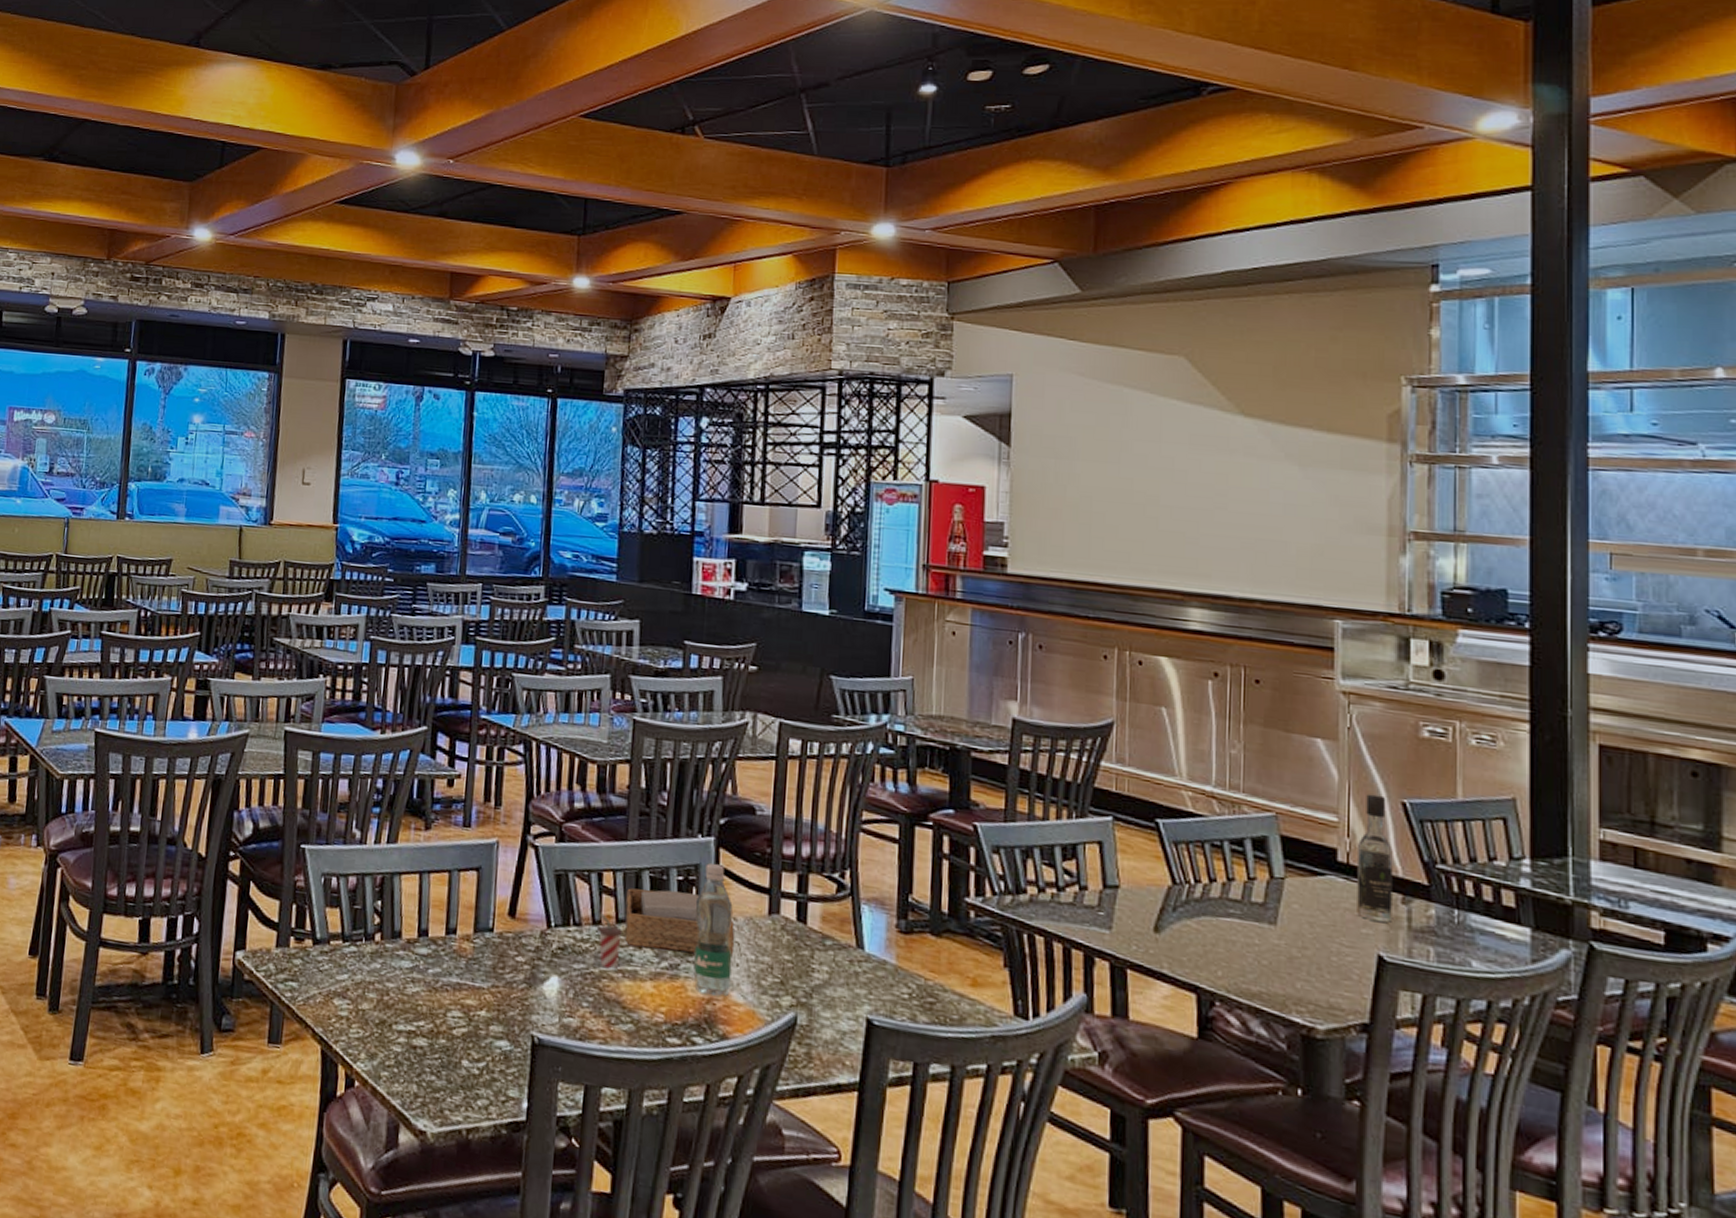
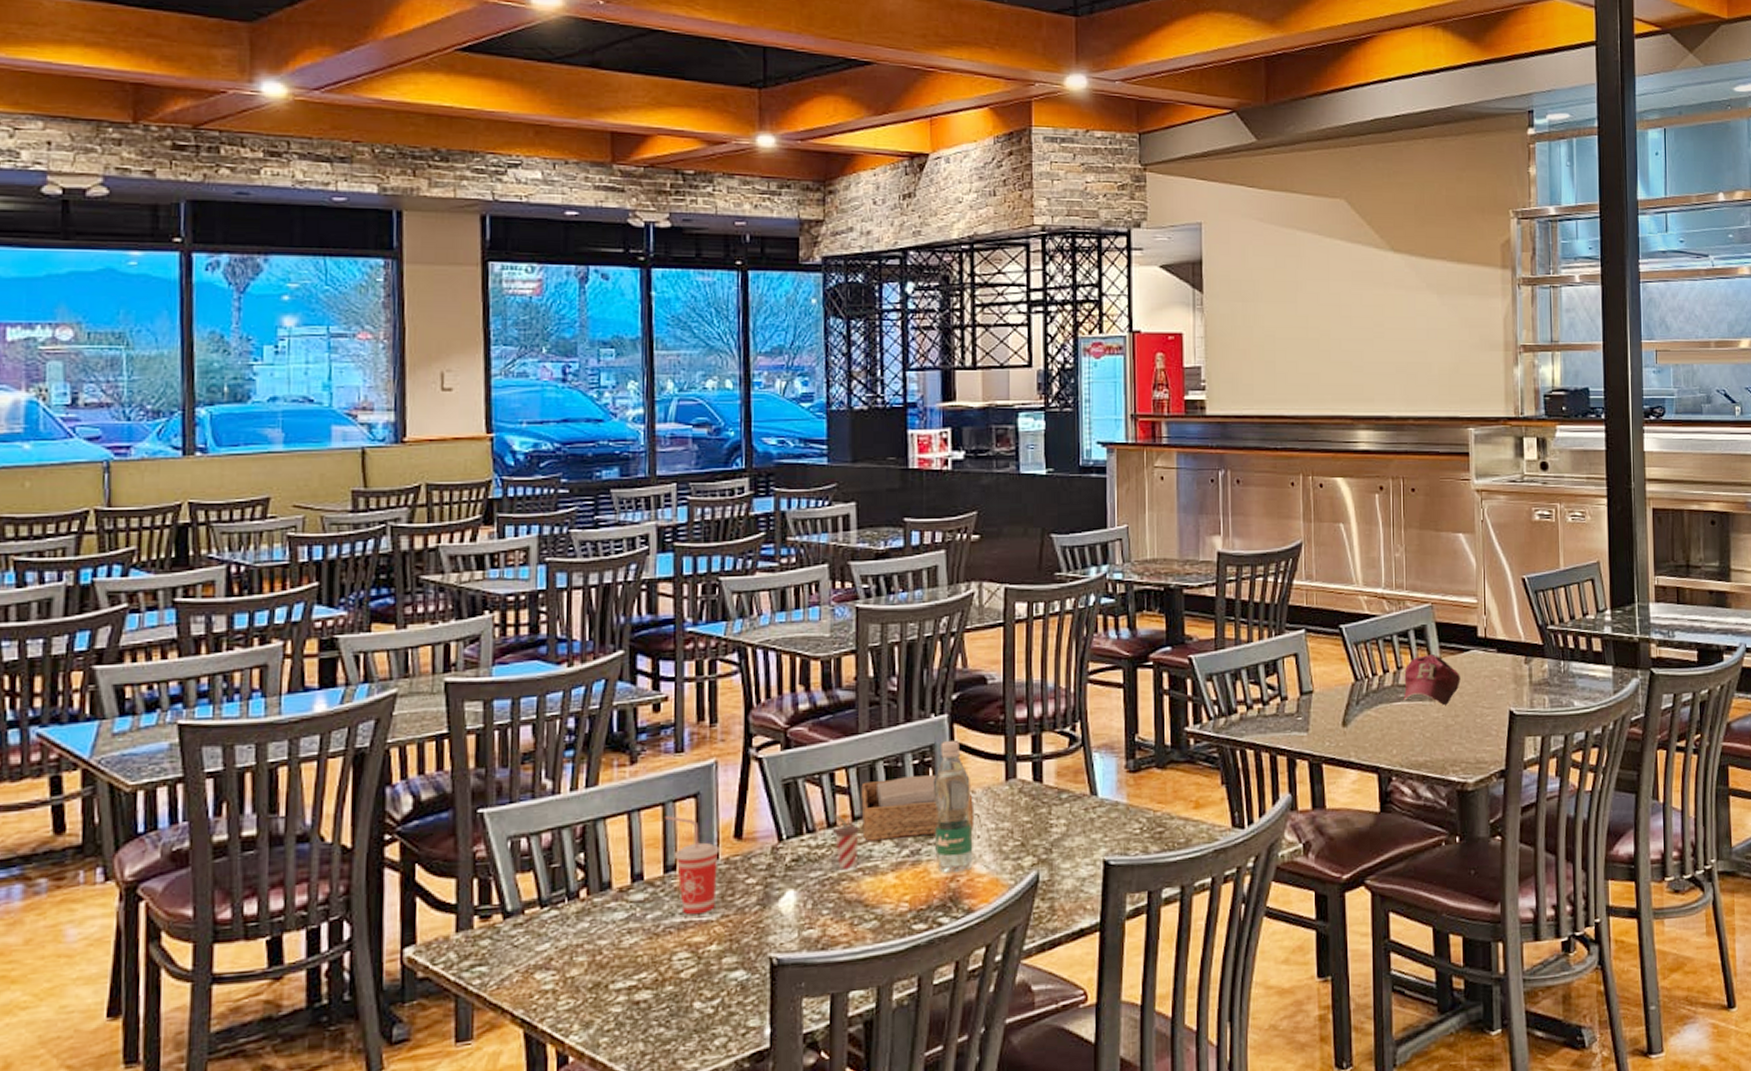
beverage cup: none [451,883,495,980] -> present [666,816,719,915]
baseball cap: none [1234,870,1311,933] -> present [1403,653,1460,705]
bottle: present [1357,794,1393,923] -> none [1492,575,1518,683]

